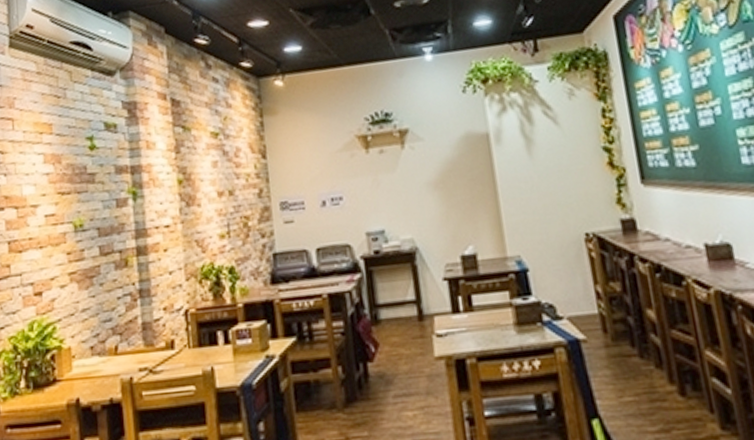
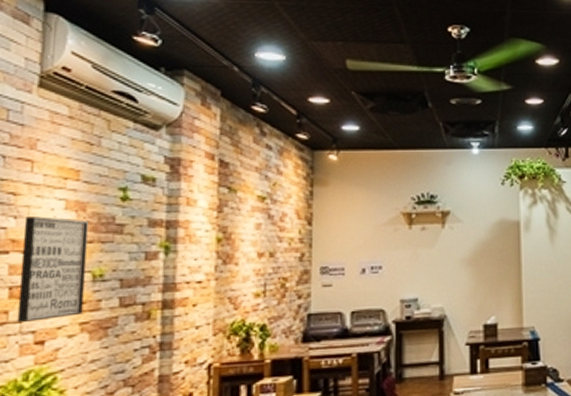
wall art: none [12,172,70,275] -> present [17,216,88,322]

